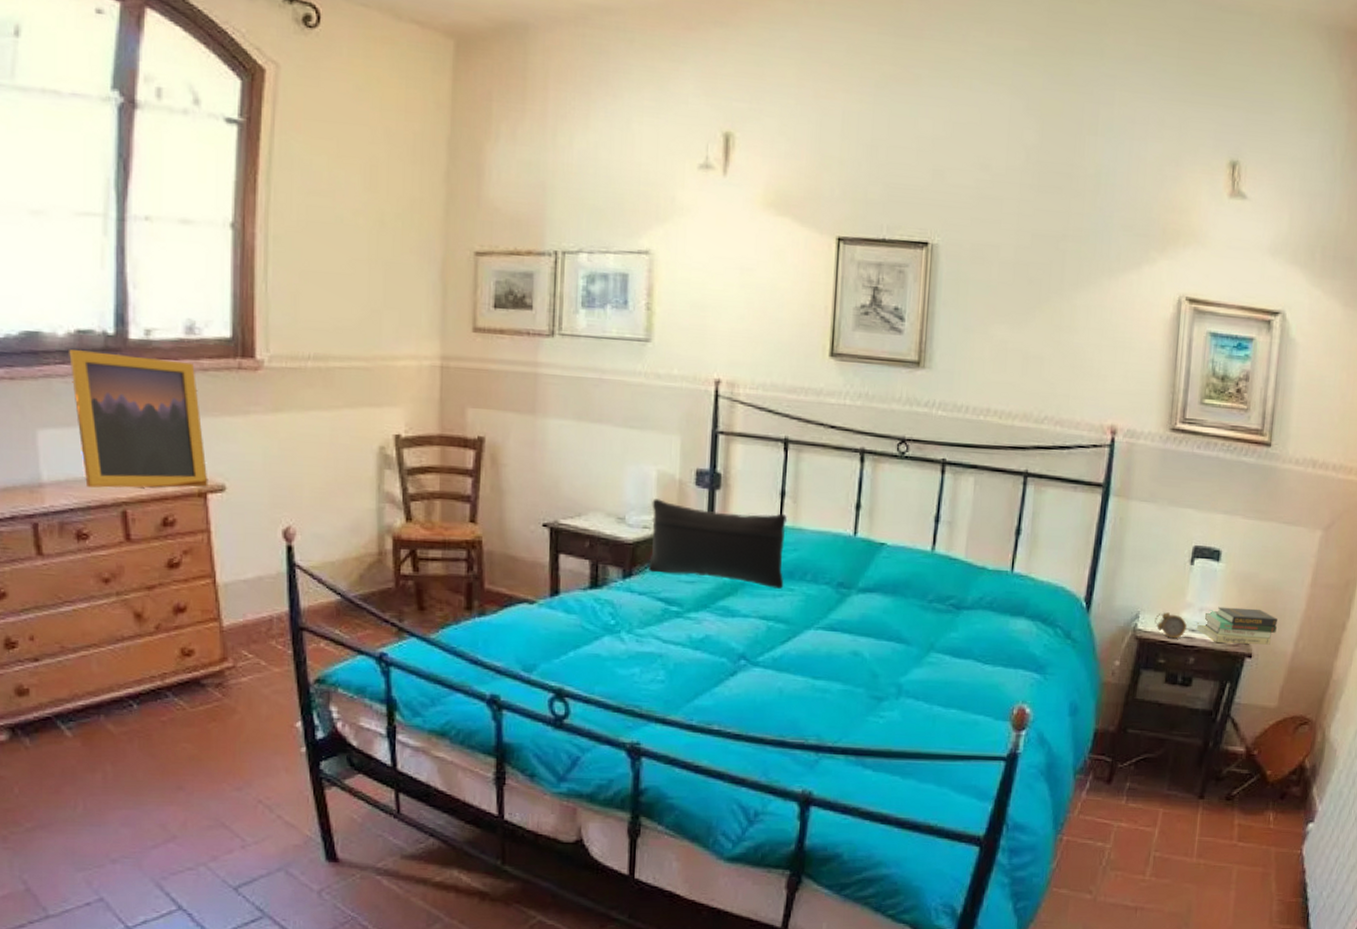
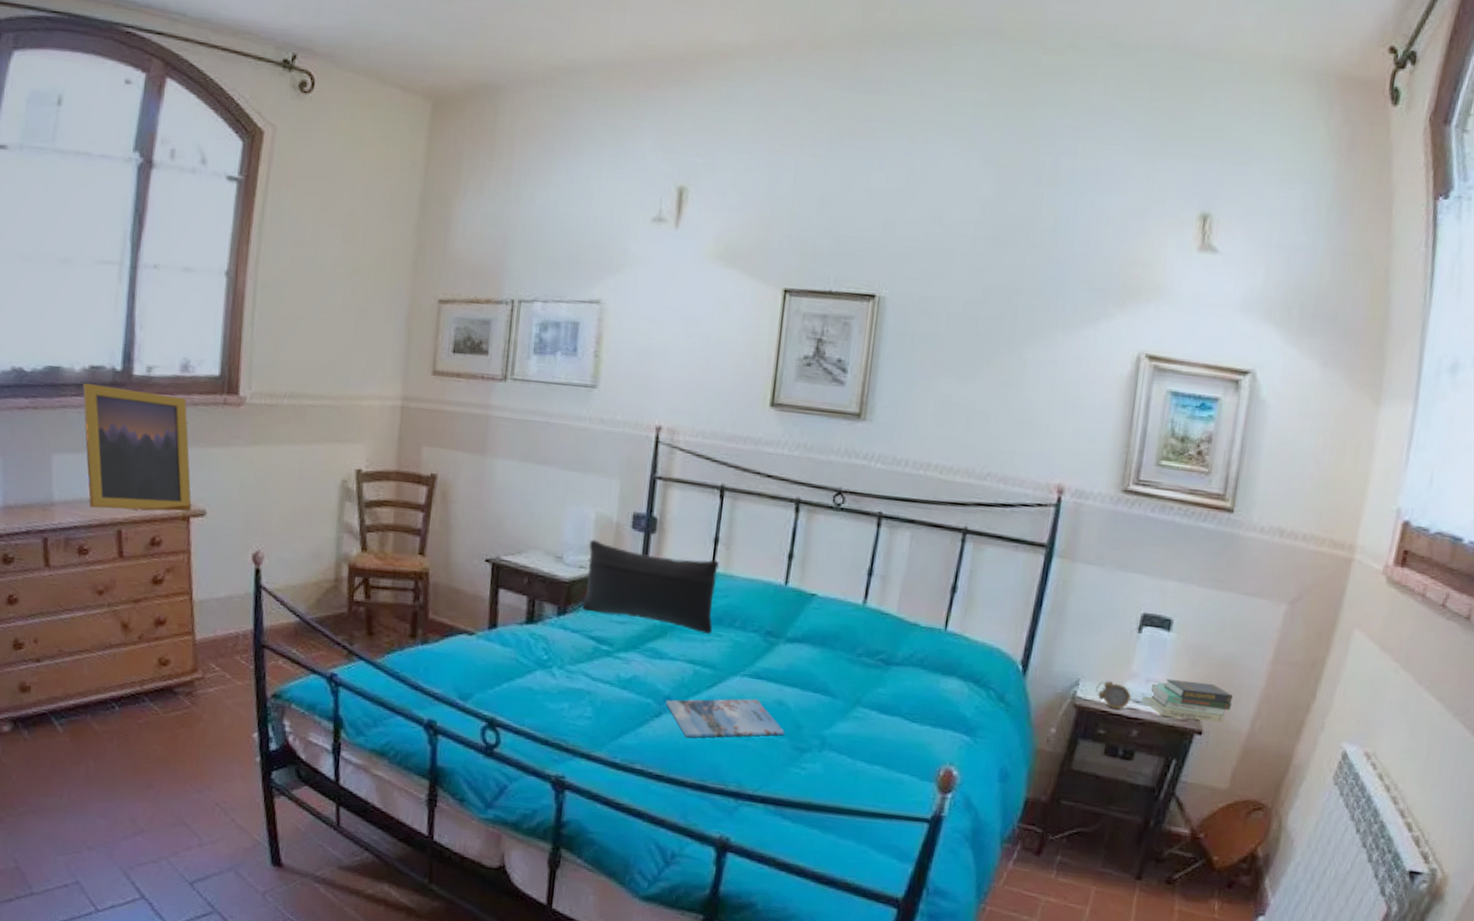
magazine: none [741,650,862,695] -> present [666,698,785,738]

